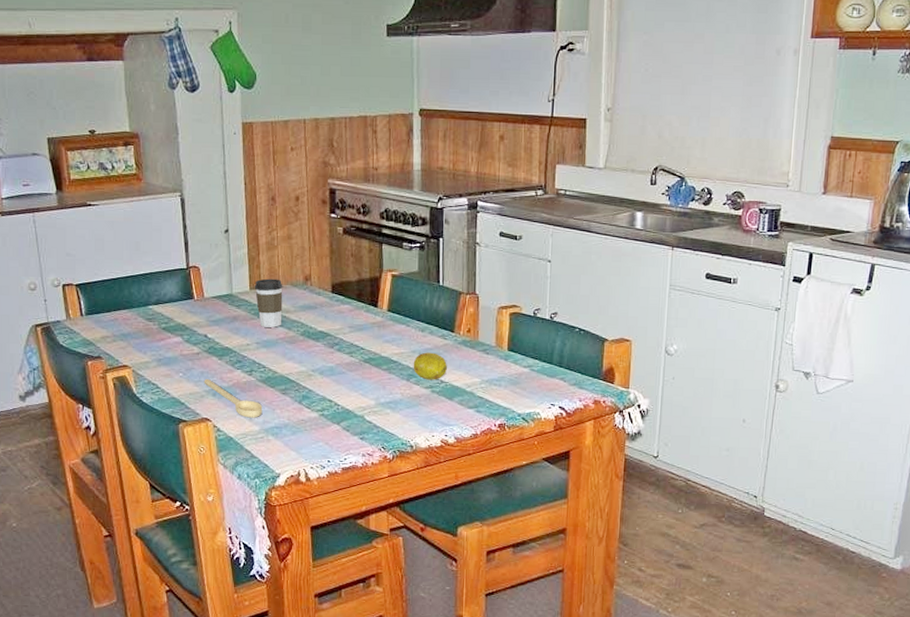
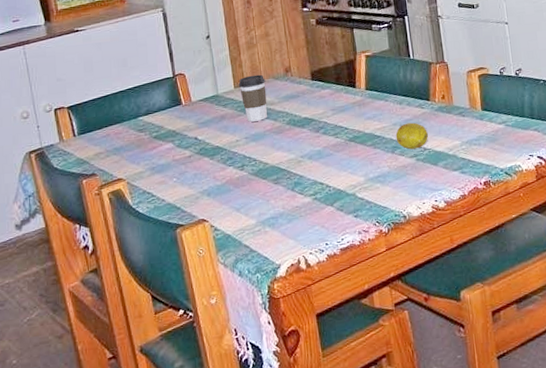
spoon: present [204,378,263,418] -> none [197,179,258,213]

